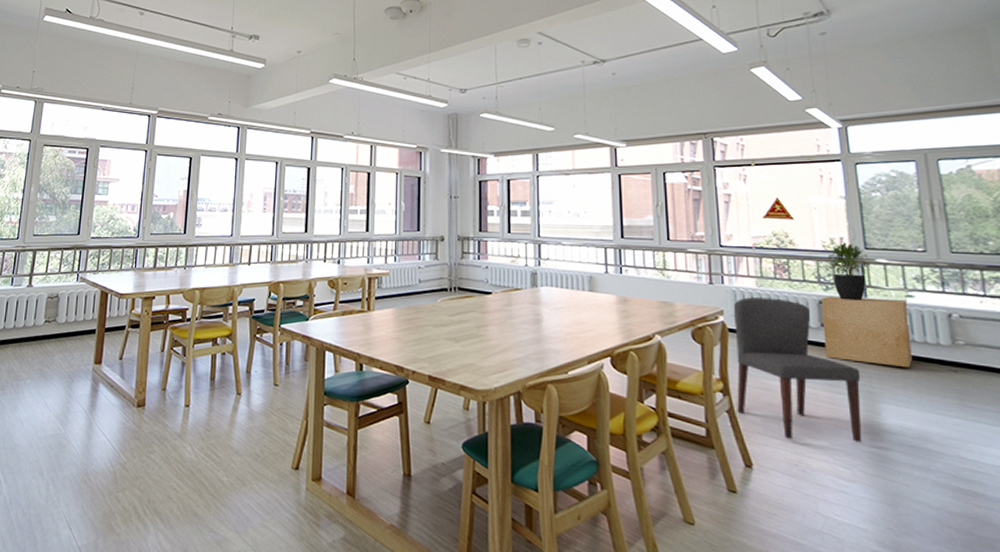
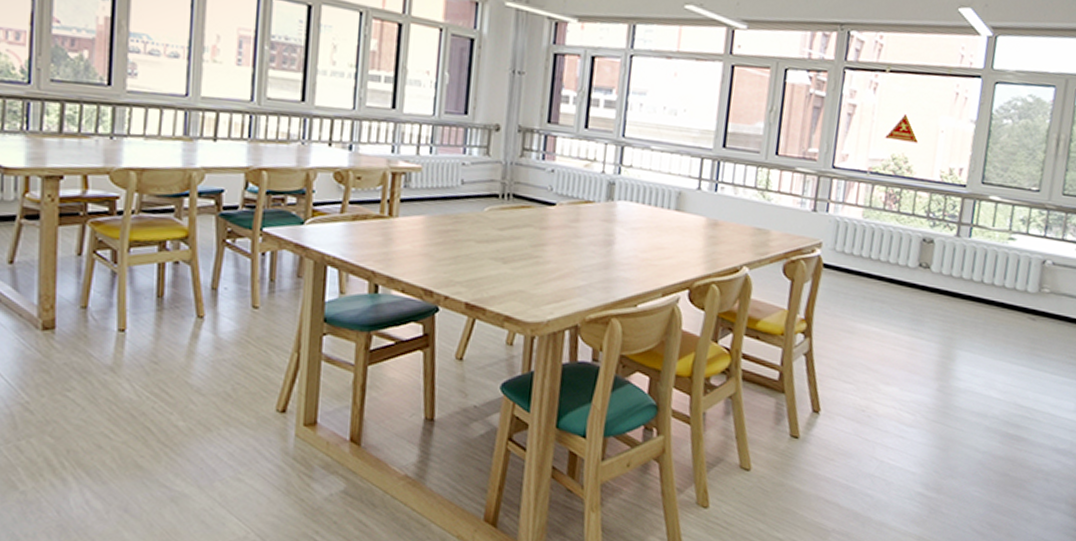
chair: present [734,297,862,442] -> none [815,229,946,388]
cardboard box: present [821,296,912,367] -> none [916,233,1008,313]
potted plant: present [825,242,871,301] -> none [938,174,983,241]

